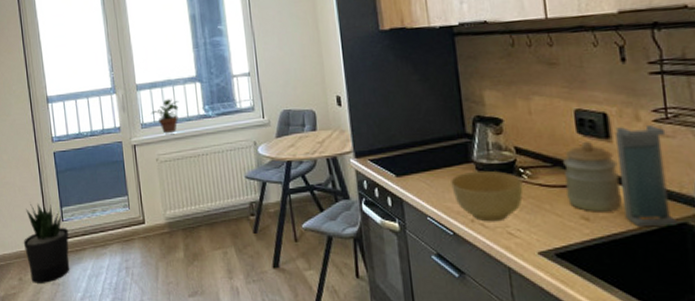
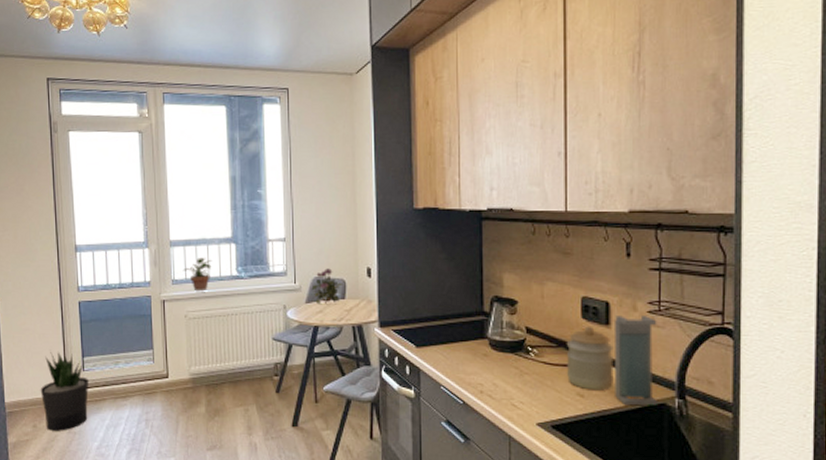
flower bouquet: none [280,100,313,139] -> present [311,268,343,305]
bowl: present [451,170,523,222] -> none [466,346,529,394]

